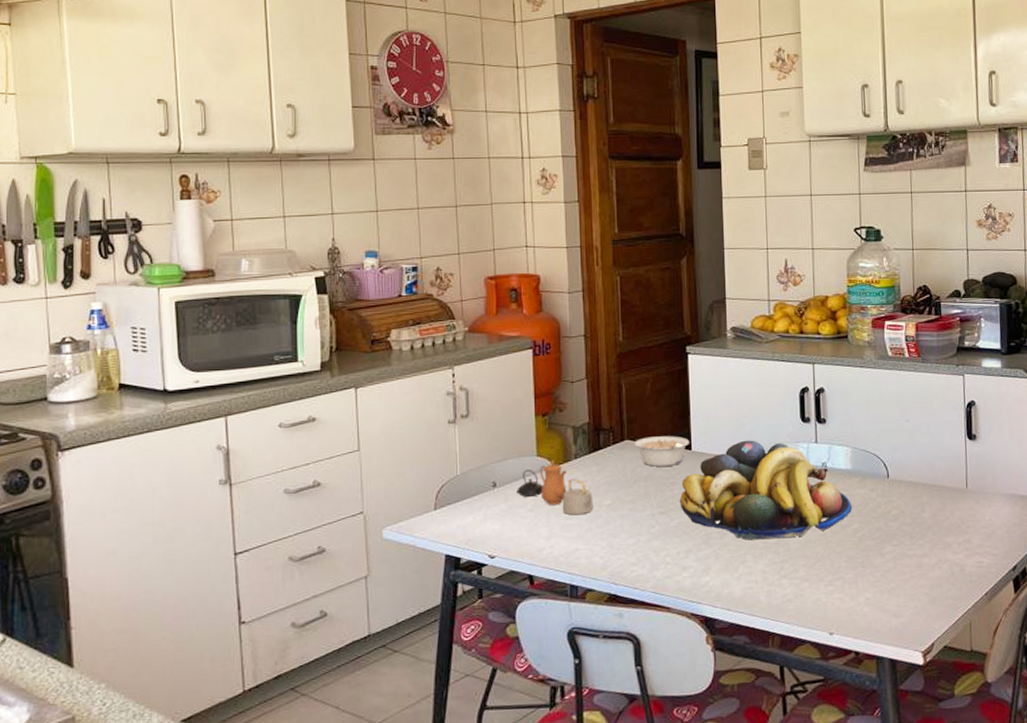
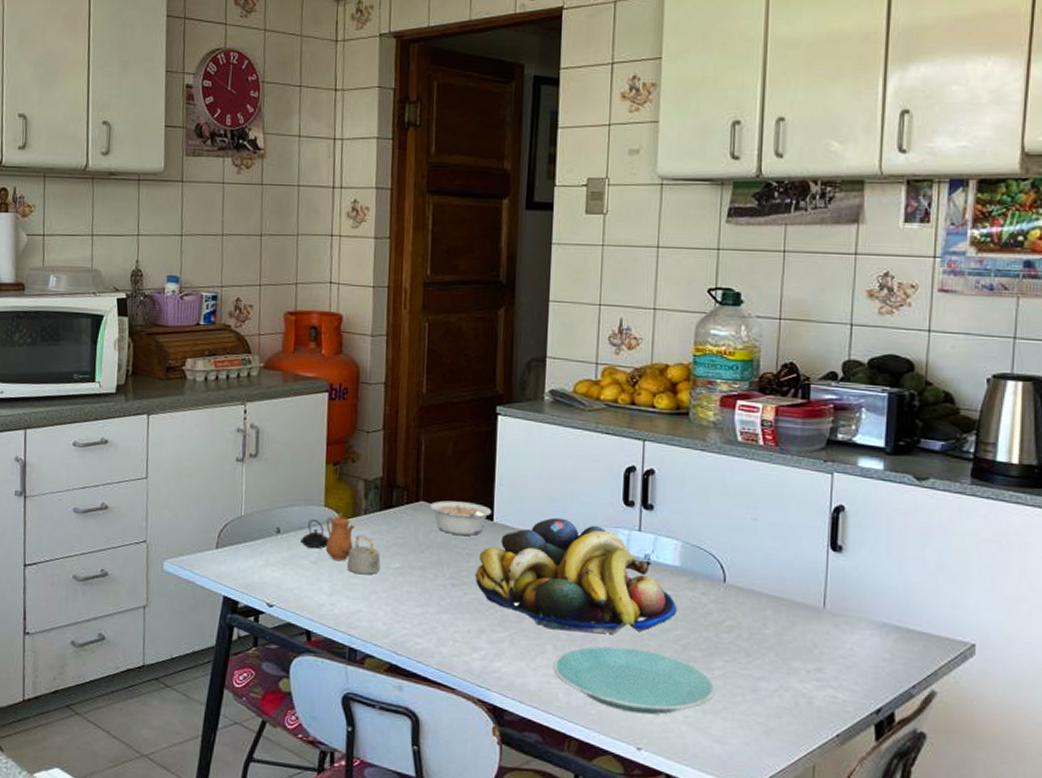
plate: none [754,545,889,603] -> present [553,645,715,715]

